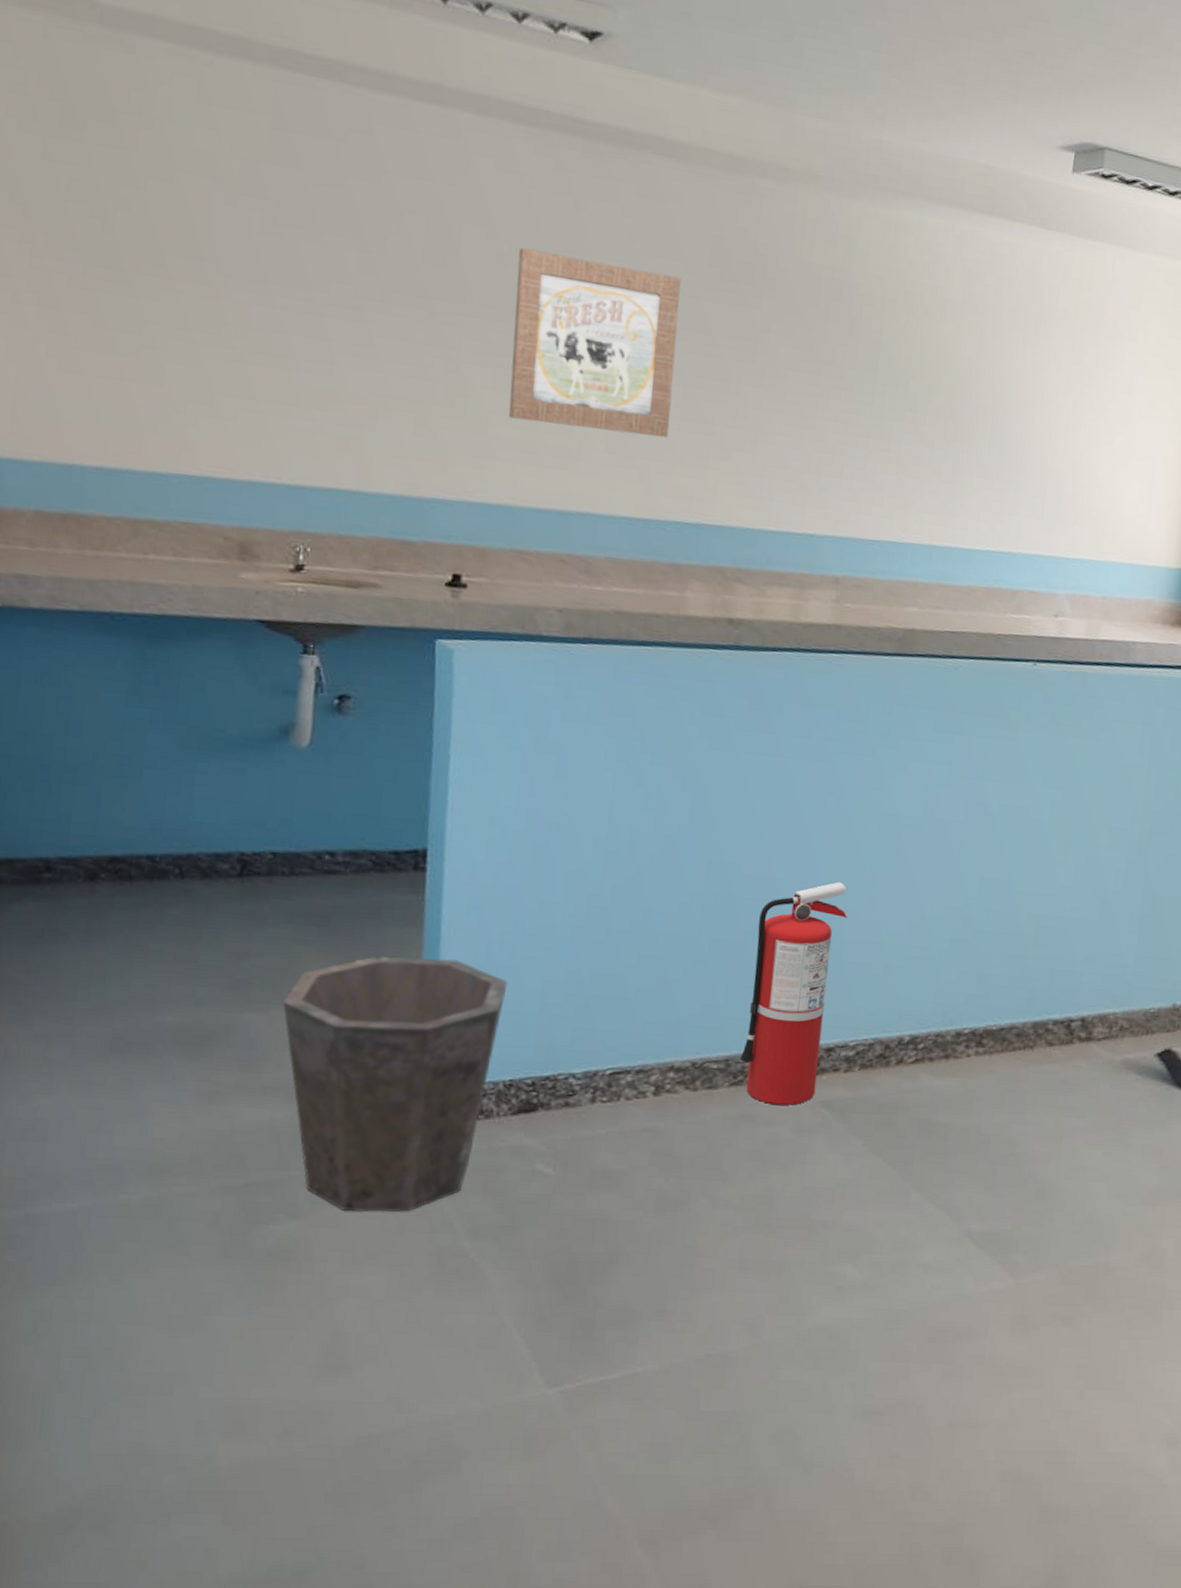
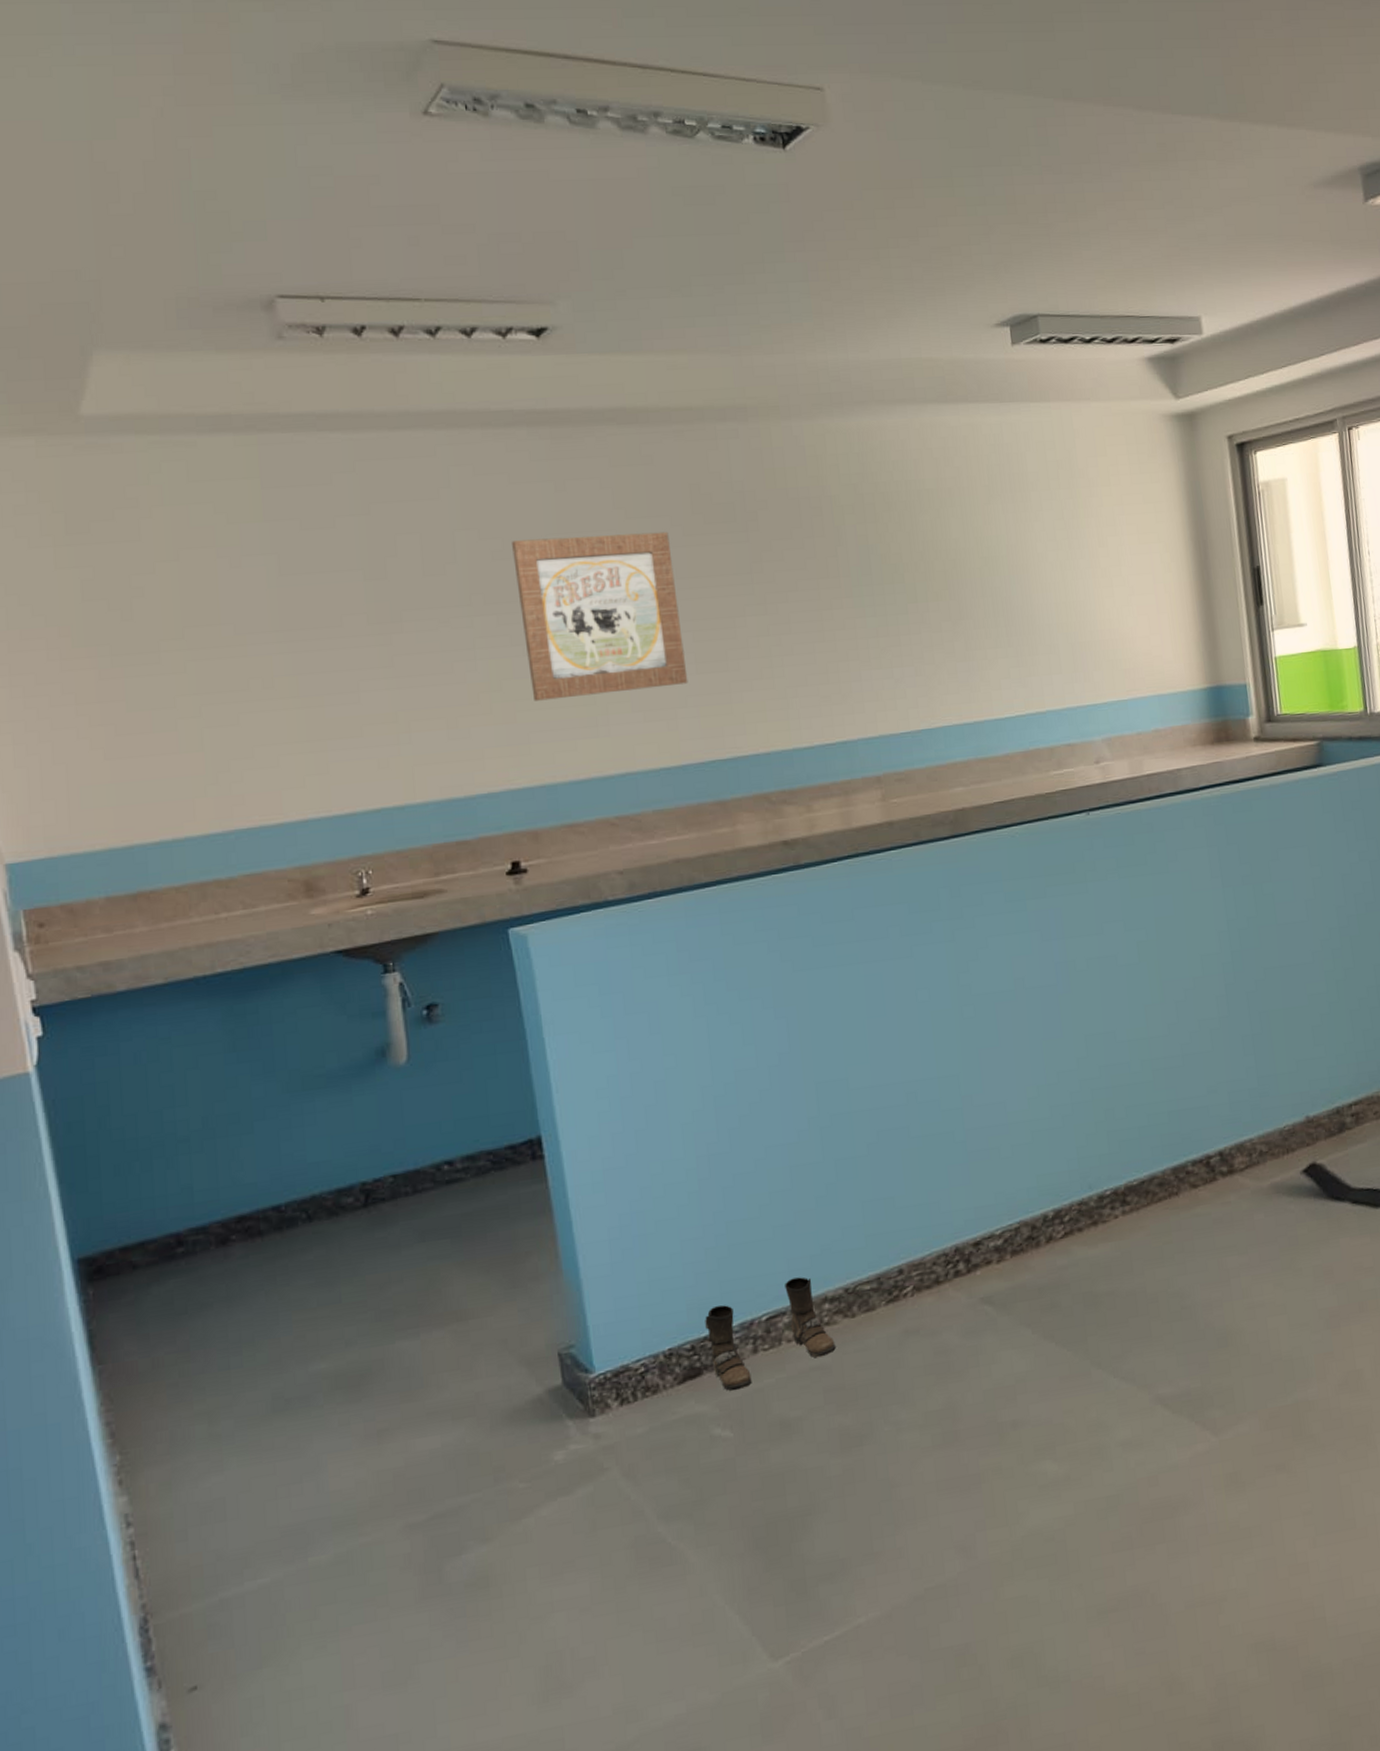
waste bin: present [283,956,508,1212] -> none [431,1240,647,1524]
boots: none [549,1041,672,1134] -> present [705,1277,836,1392]
fire extinguisher: present [740,882,847,1105] -> none [877,1072,973,1314]

